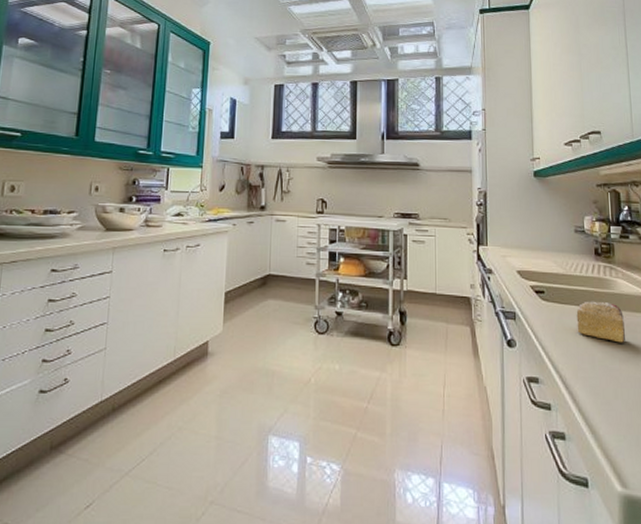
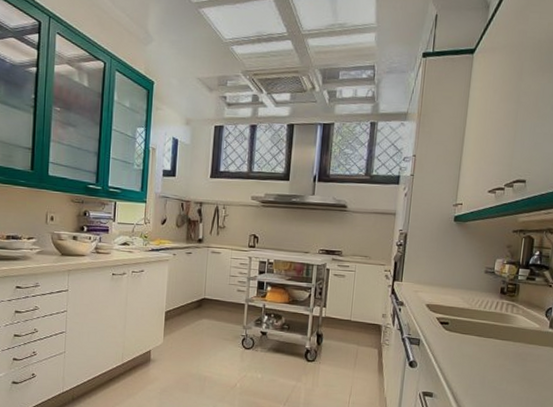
cake slice: present [576,301,626,343] -> none [473,332,518,369]

